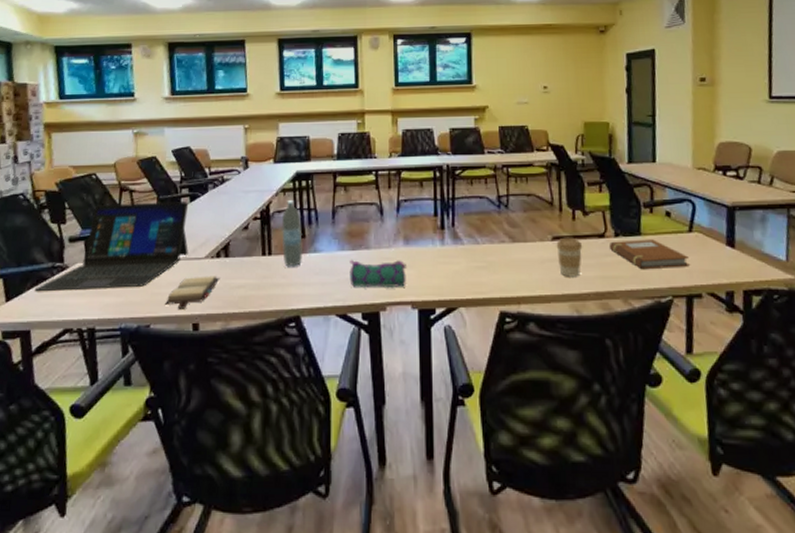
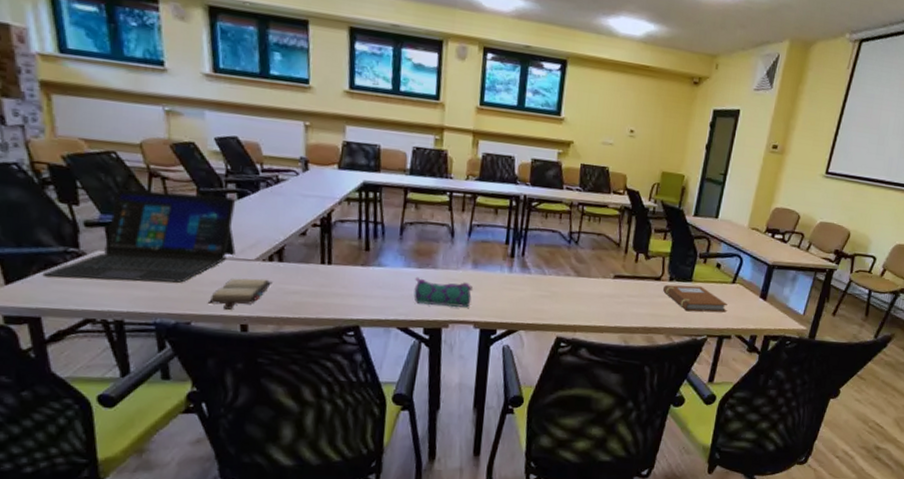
water bottle: present [281,199,303,267] -> none [343,210,367,279]
coffee cup: present [556,237,583,277] -> none [615,276,640,313]

